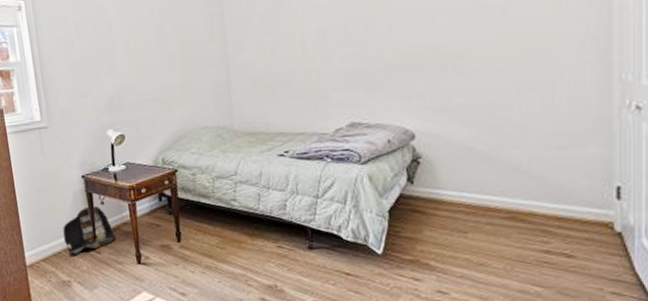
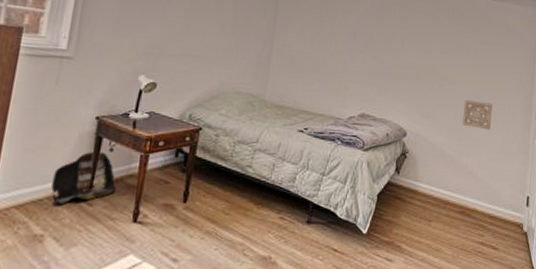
wall ornament: none [495,74,542,112] -> present [462,99,492,130]

